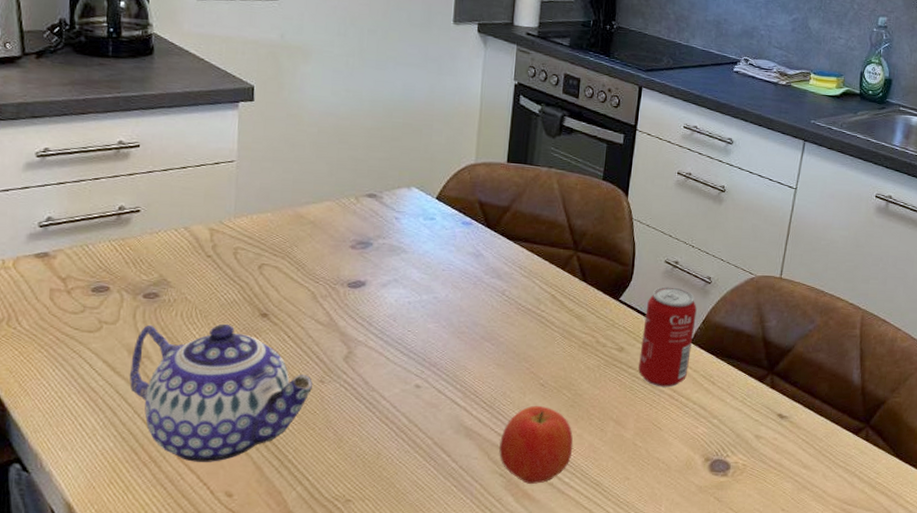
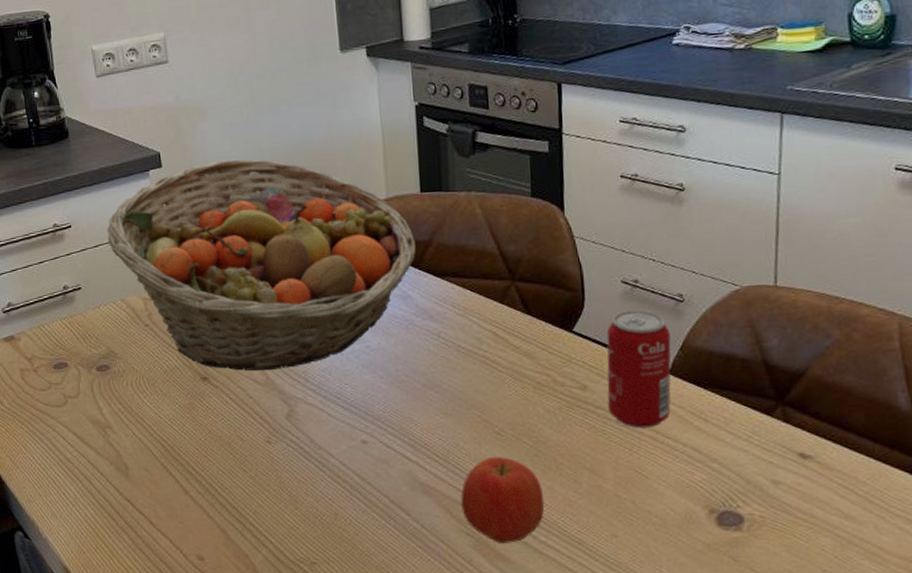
teapot: present [129,324,313,462] -> none [96,391,261,527]
fruit basket: none [179,104,495,313] -> present [107,159,416,371]

